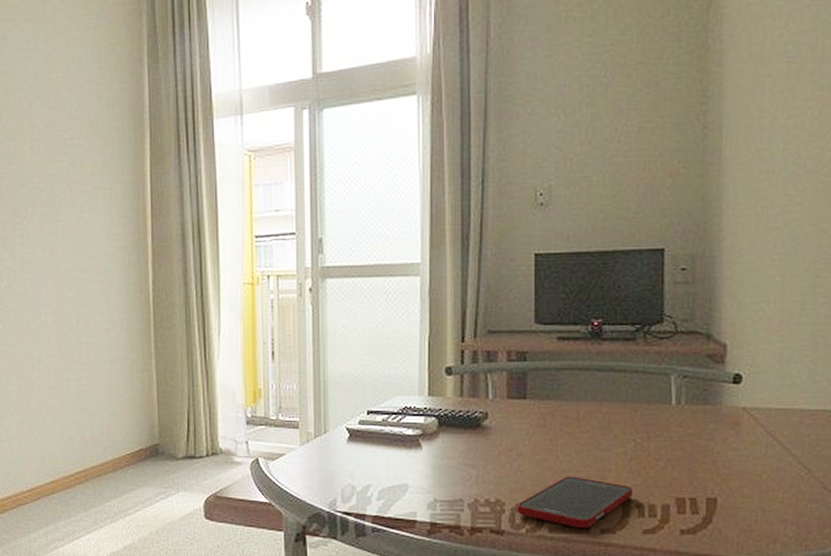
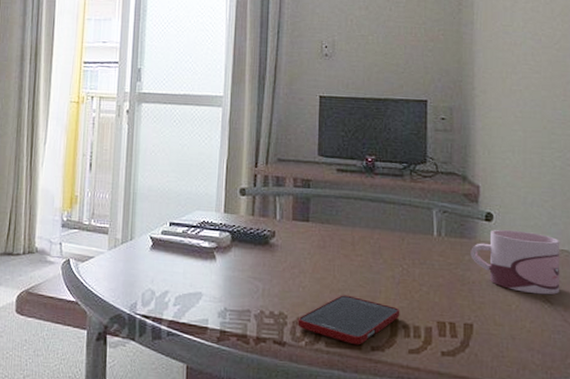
mug: none [715,391,822,461] -> present [470,229,560,295]

